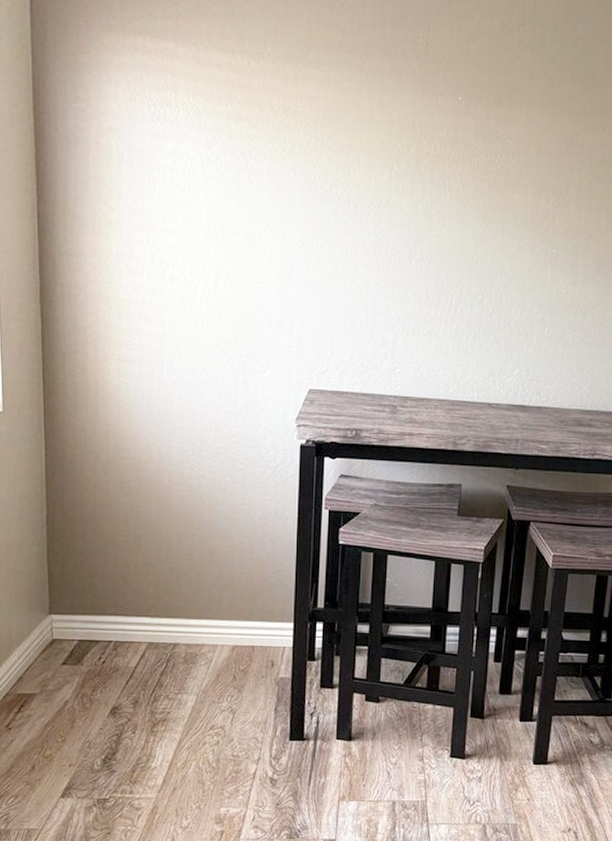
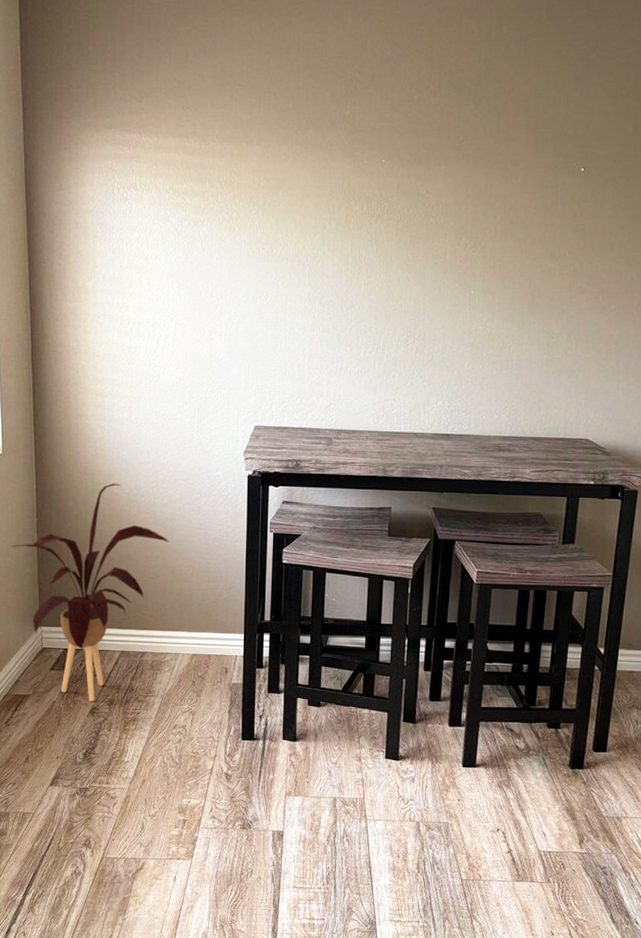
house plant: none [14,450,208,700] -> present [11,483,170,701]

